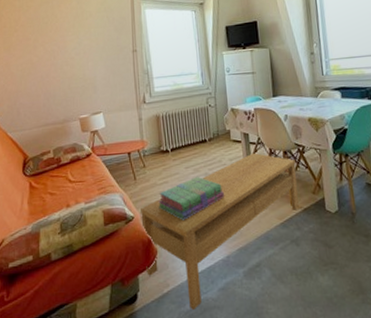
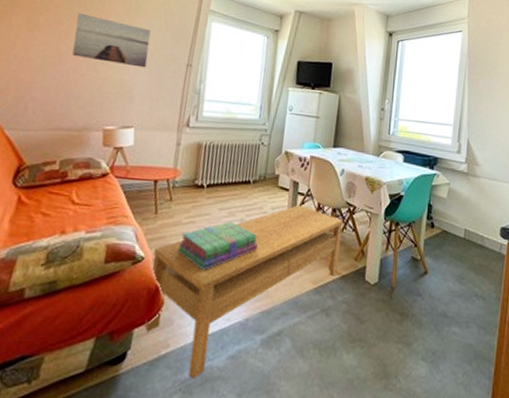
wall art: none [38,27,101,64] -> present [72,12,151,68]

